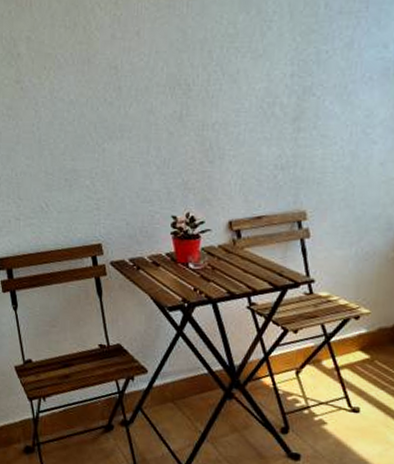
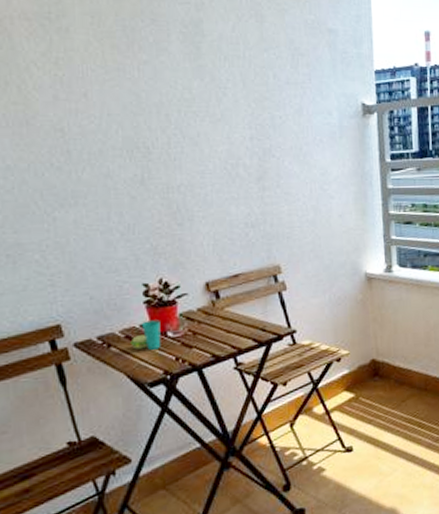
cup: none [156,250,184,278] -> present [130,320,161,350]

